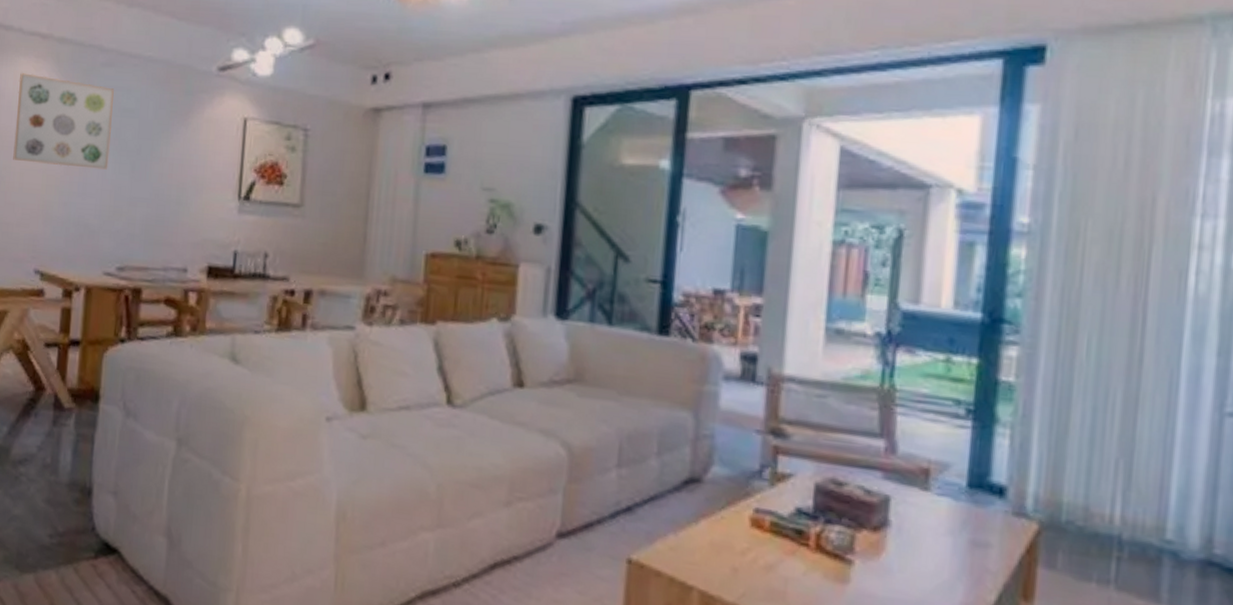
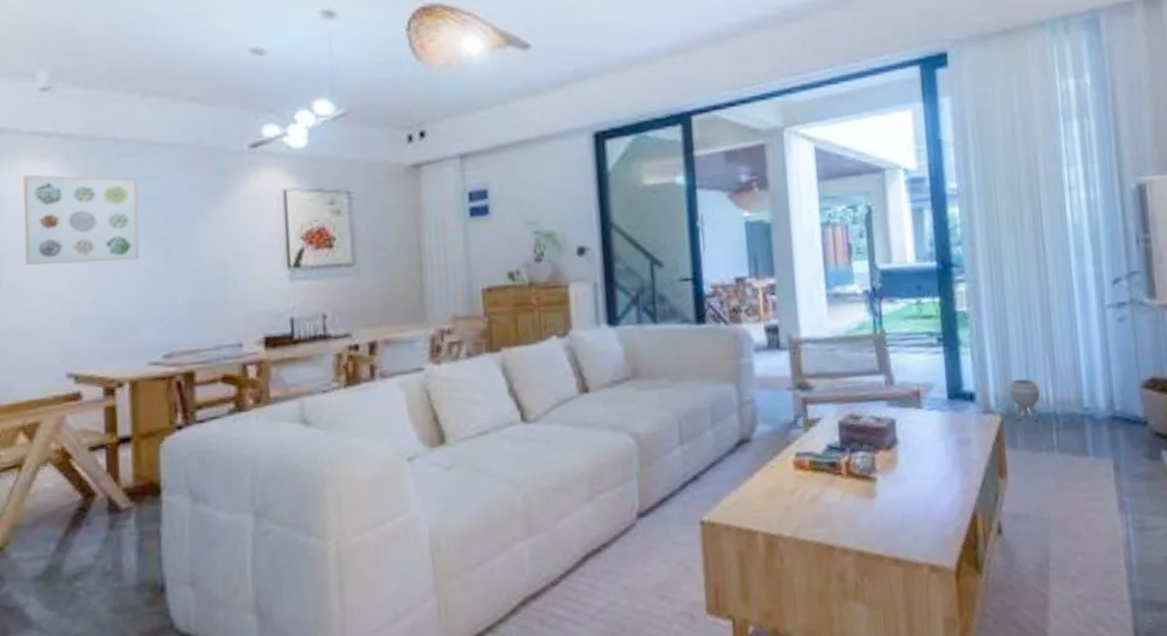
planter: none [1056,481,1103,541] -> present [1009,378,1040,421]

